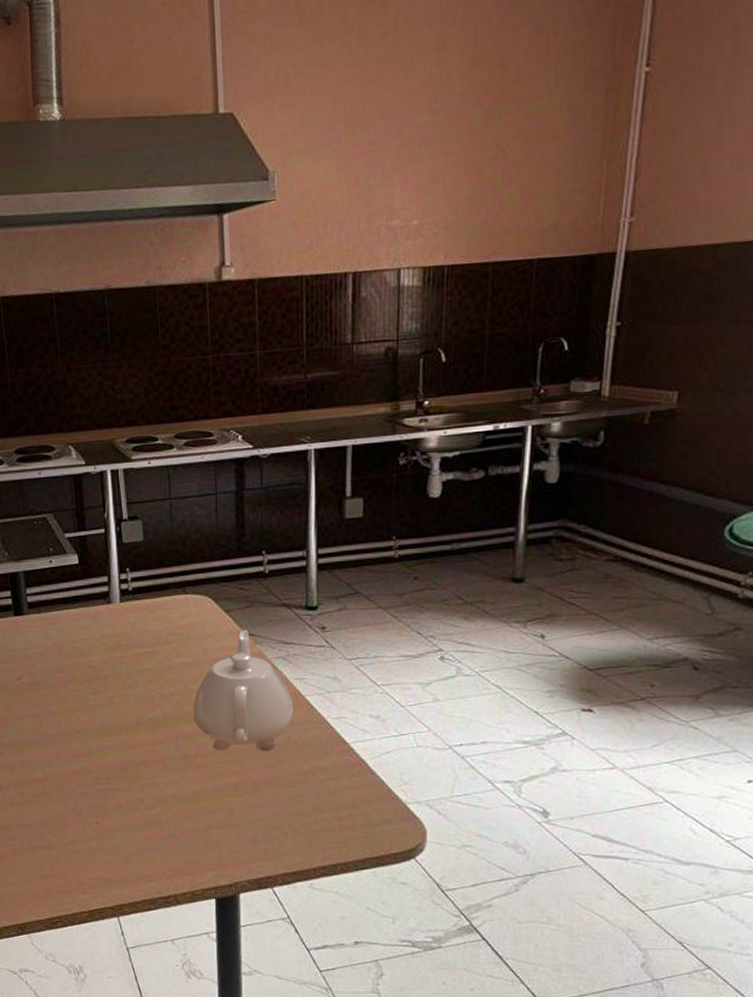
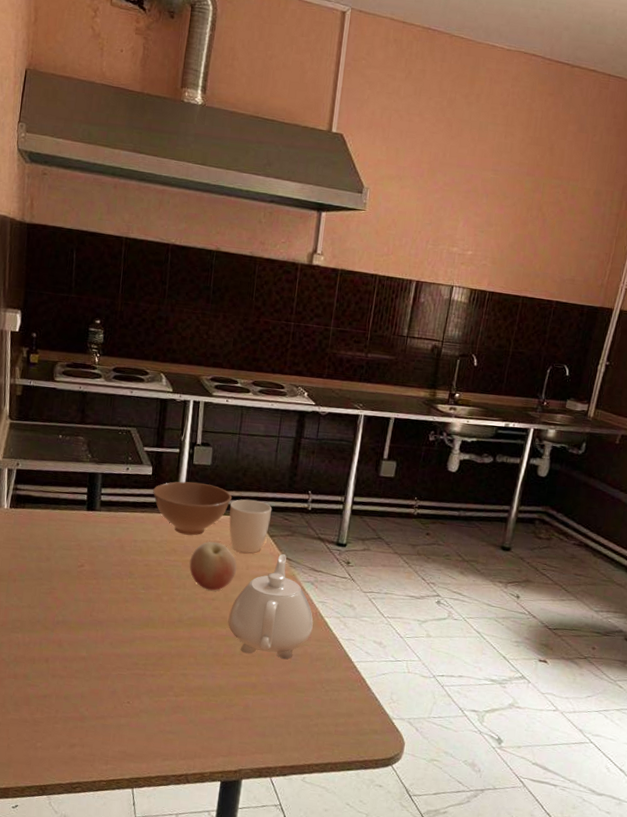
bowl: none [83,563,173,626] -> present [153,481,232,536]
fruit: none [138,628,193,685] -> present [189,541,237,591]
cup: none [172,572,223,637] -> present [229,499,273,554]

